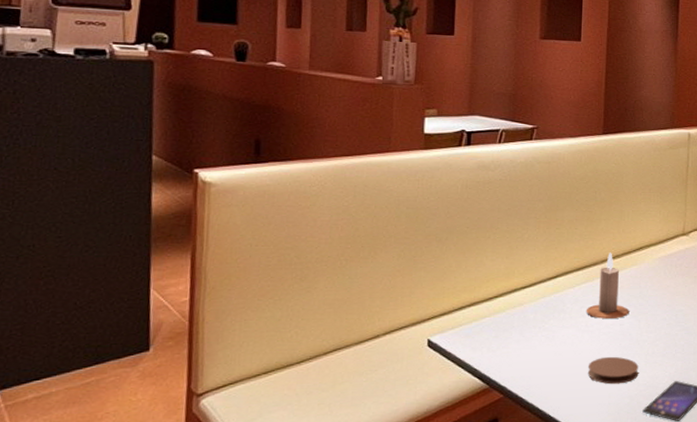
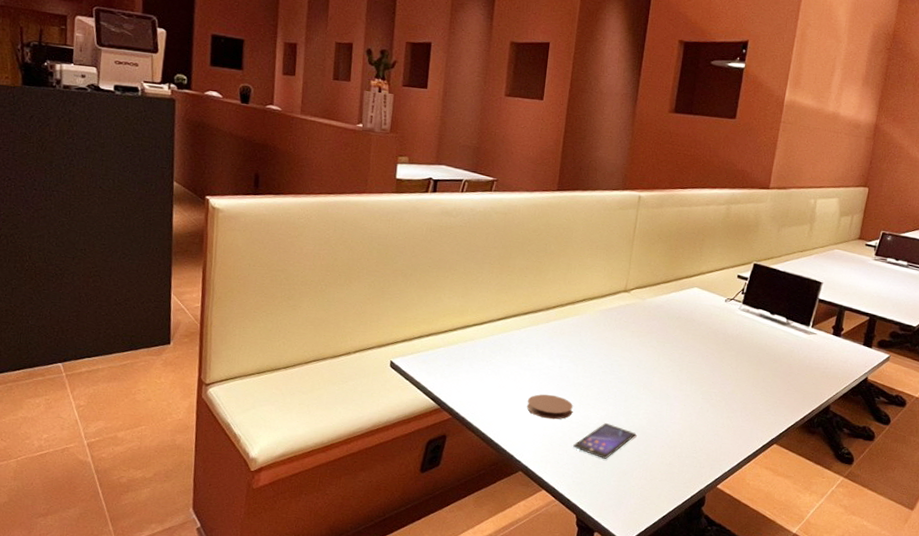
candle: present [586,252,629,319] -> none [529,301,569,362]

